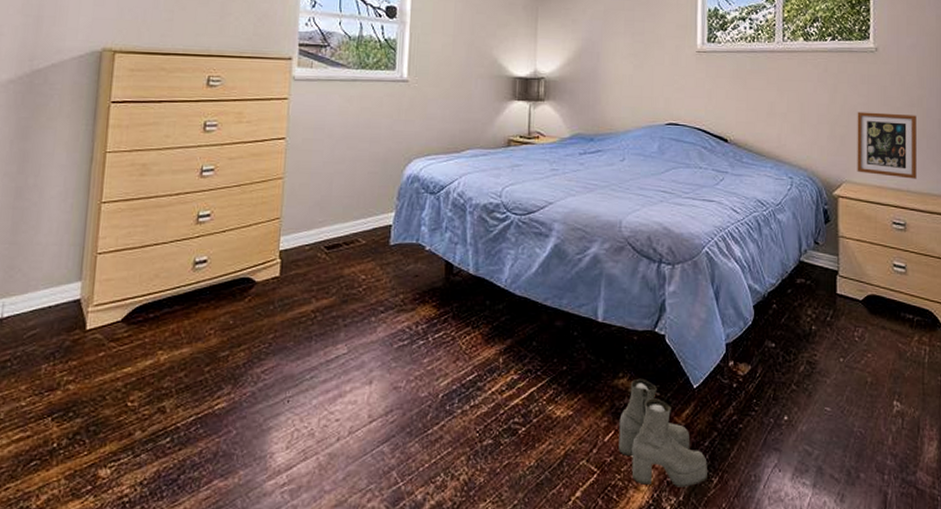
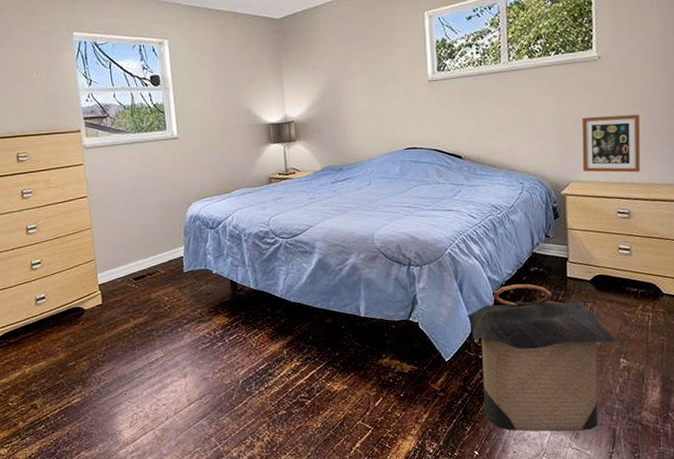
boots: present [618,378,708,487] -> none [386,357,462,436]
laundry hamper: none [722,297,892,491] -> present [467,284,619,432]

